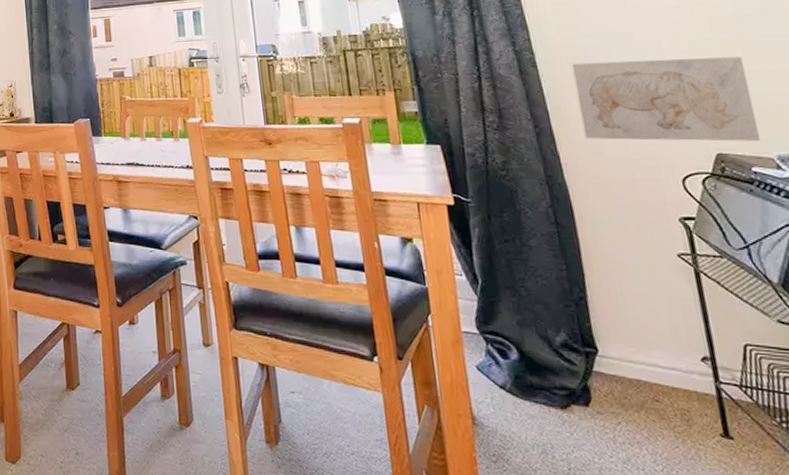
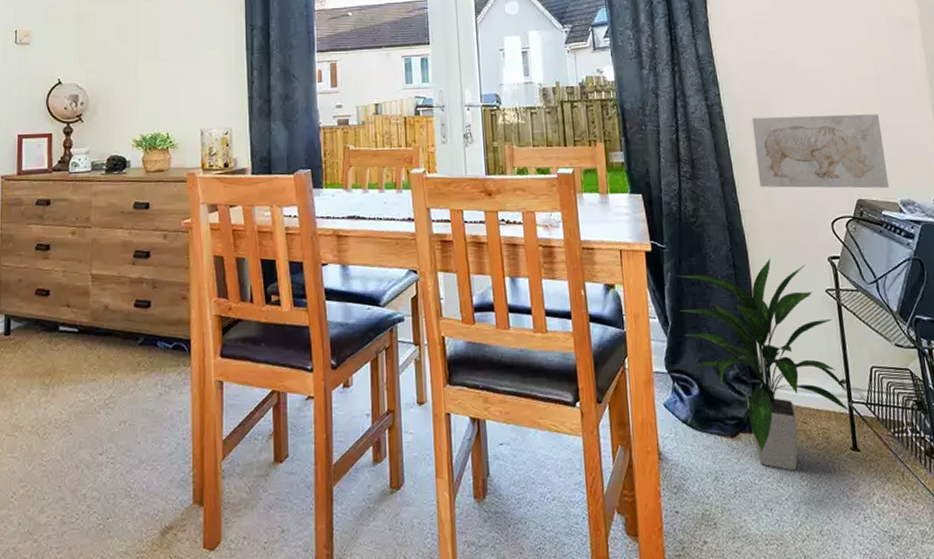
indoor plant: none [486,216,717,453] -> present [677,257,850,471]

